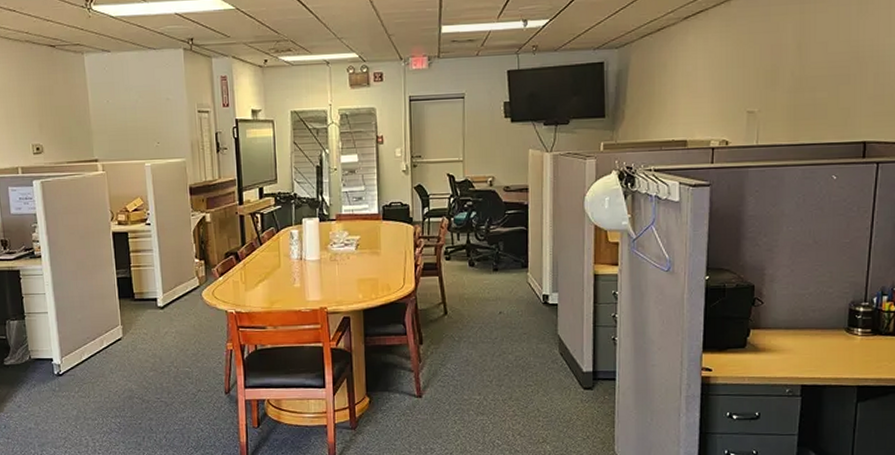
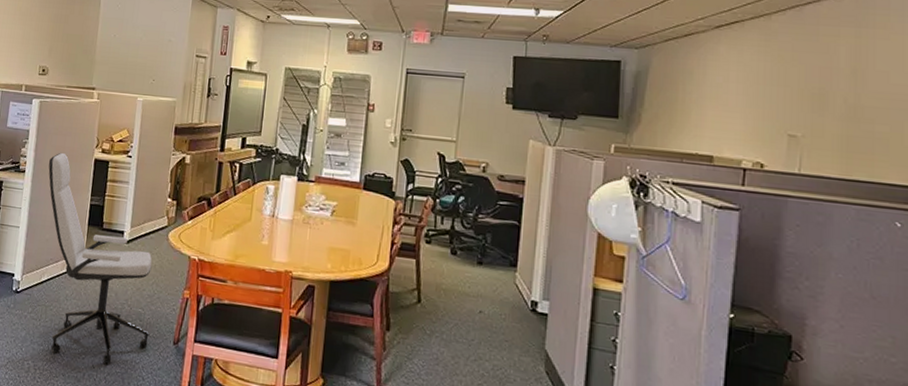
office chair: none [65,232,201,424] -> present [48,153,152,364]

